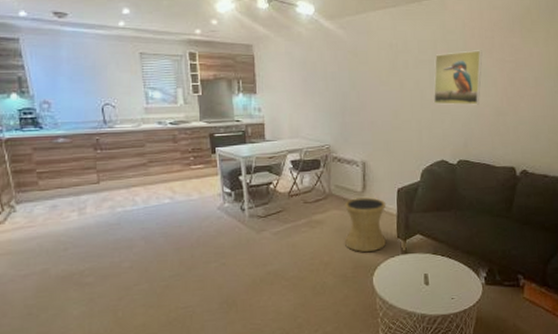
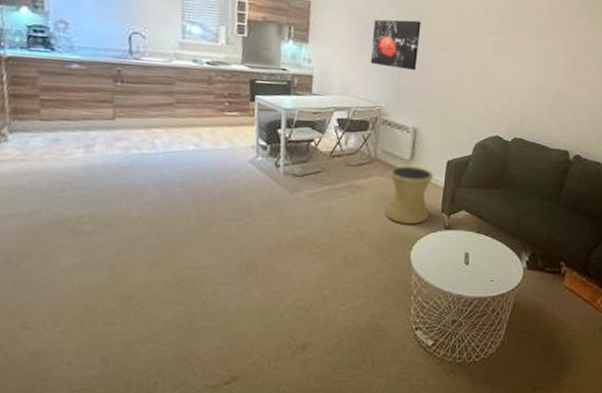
wall art: none [314,59,359,108] -> present [370,19,422,71]
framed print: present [433,50,483,105] -> none [494,27,549,84]

